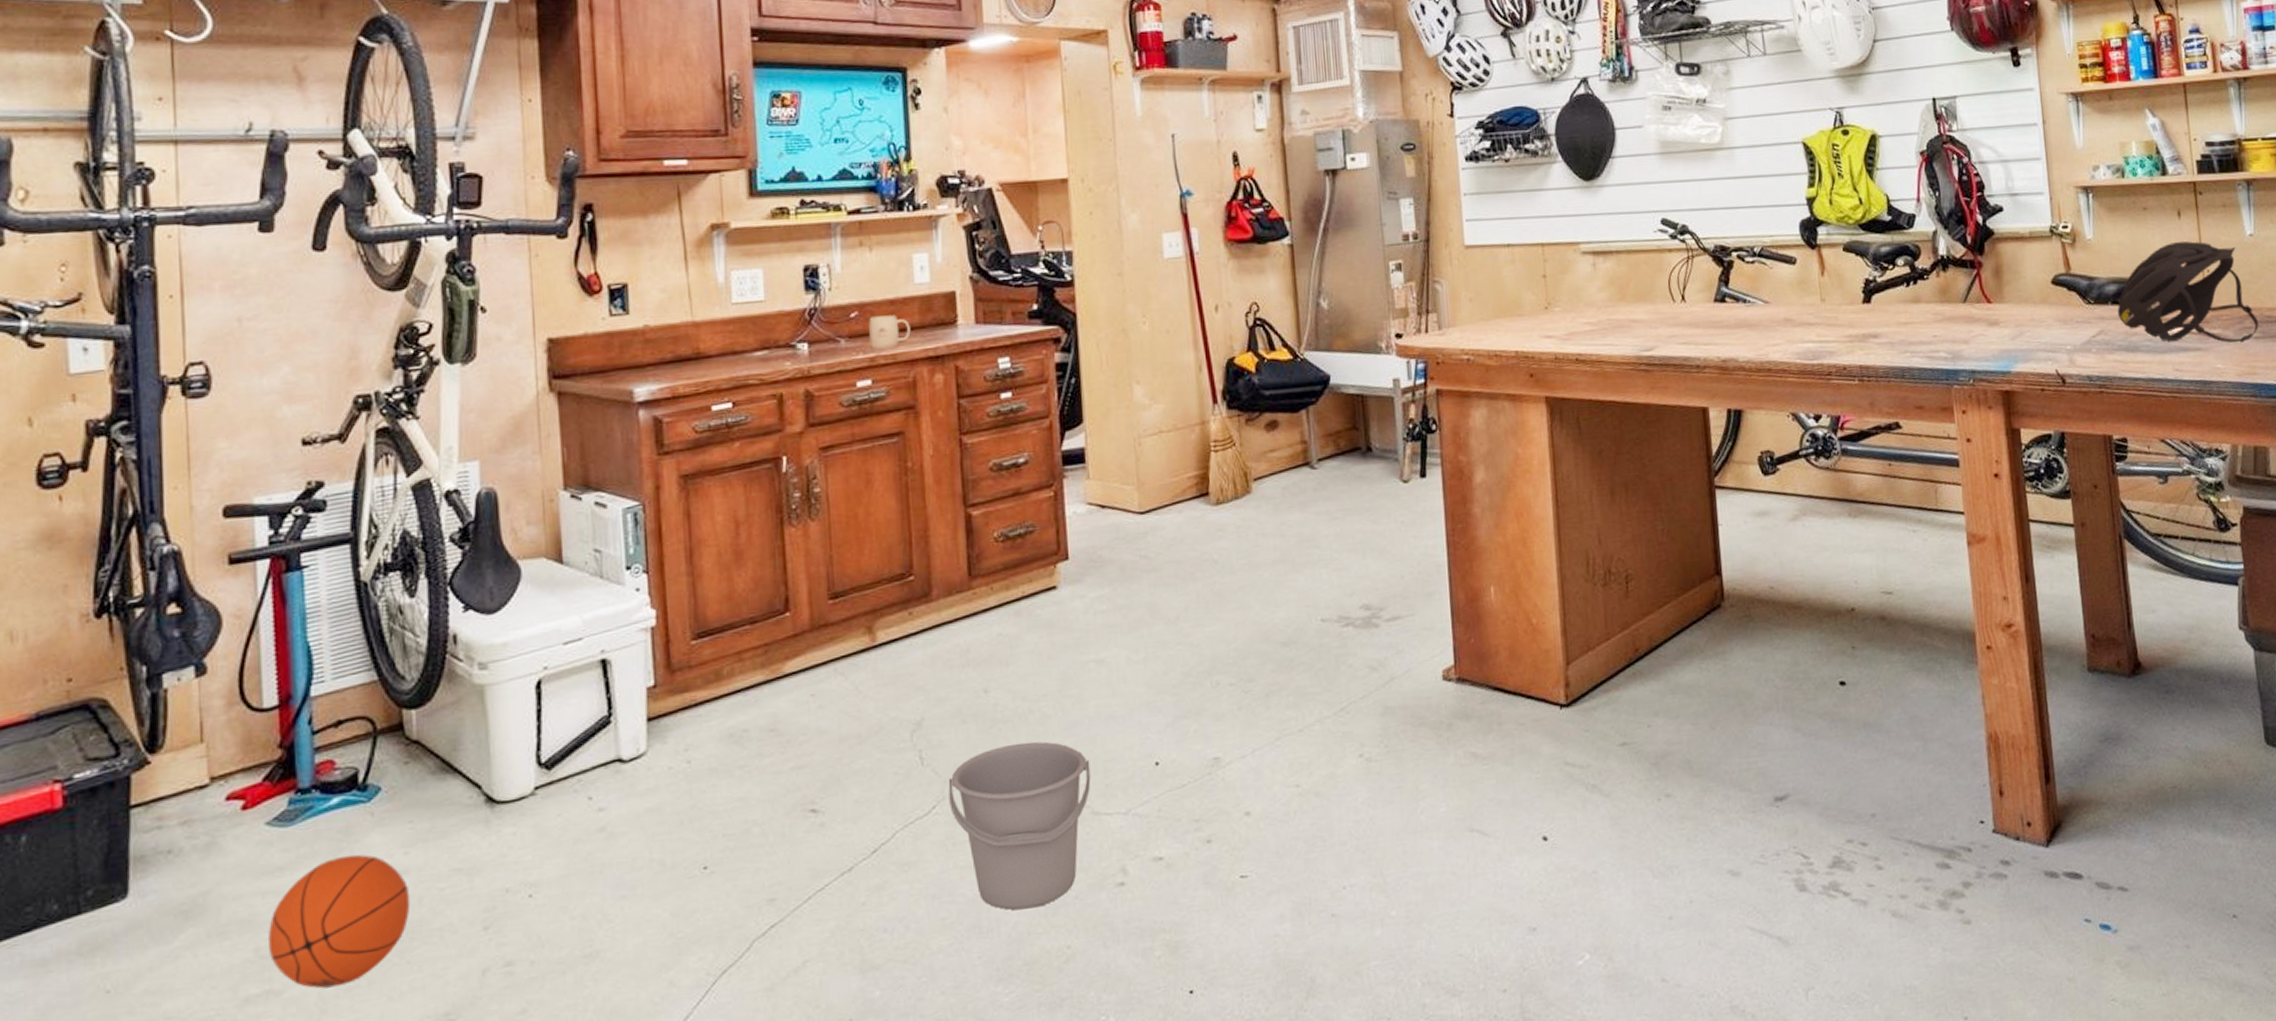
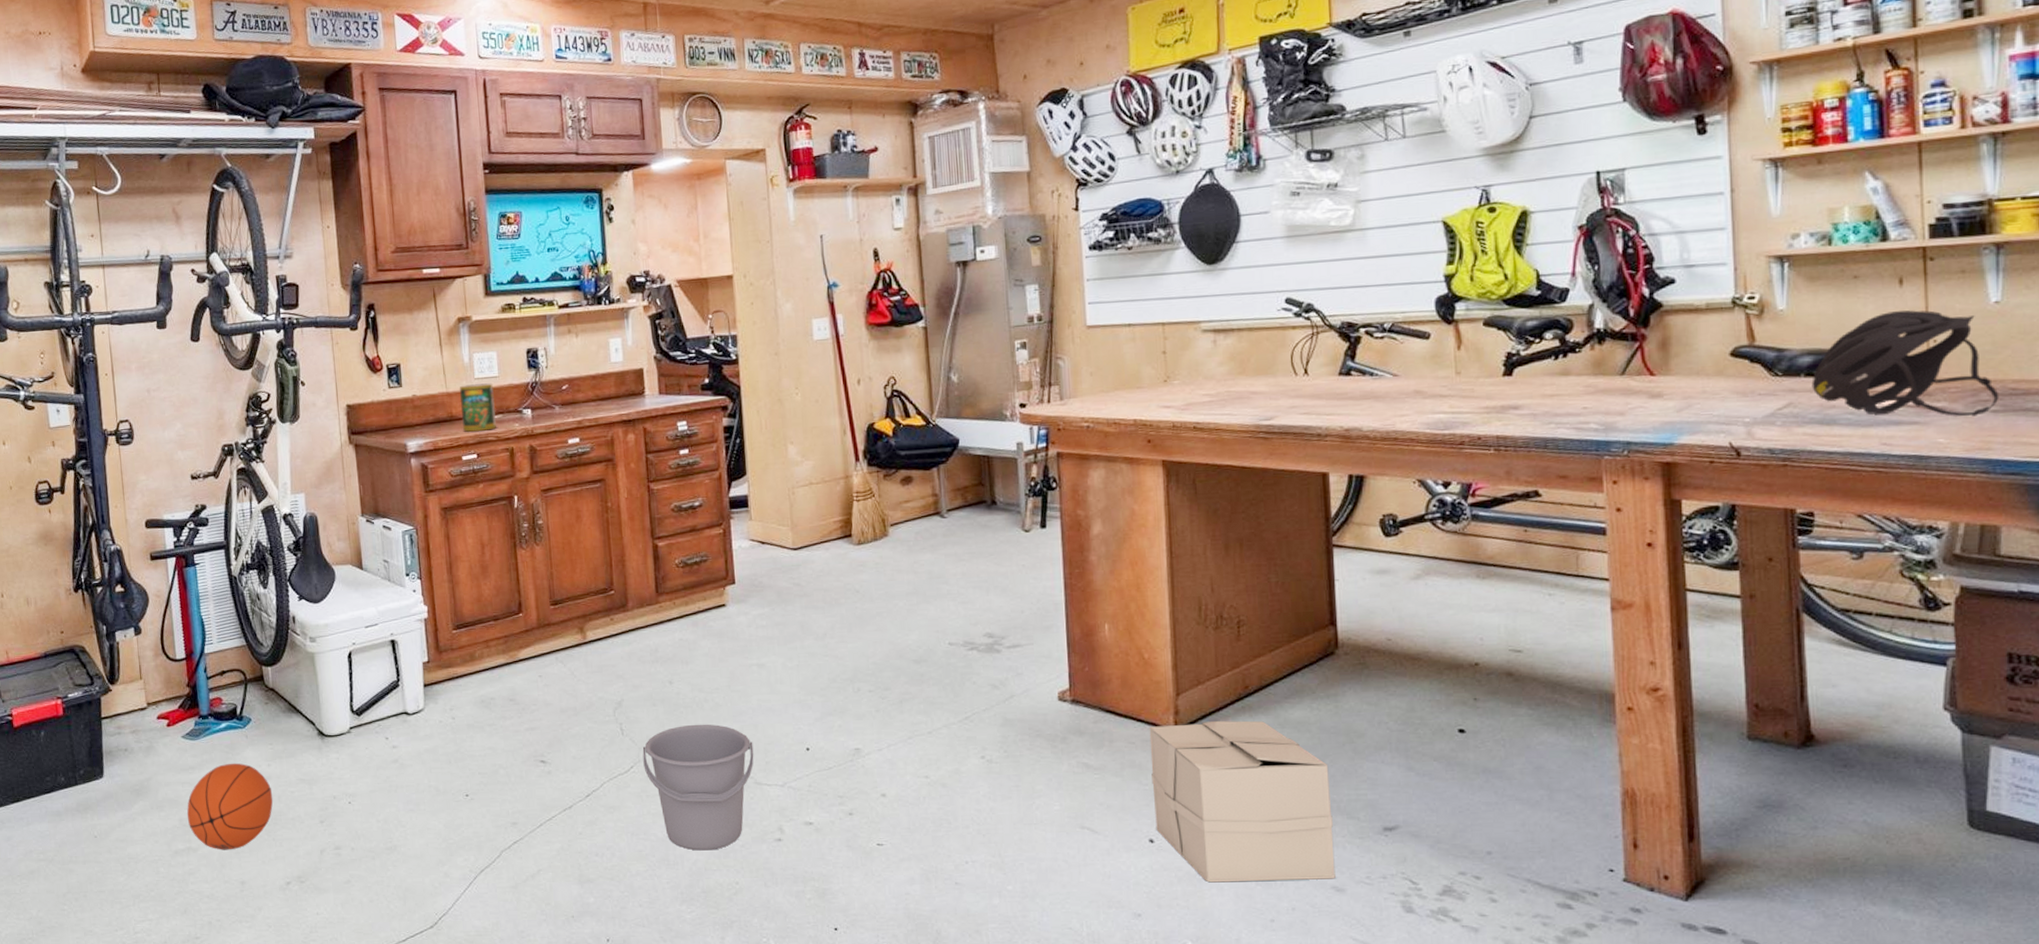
can: none [711,309,761,374] -> present [460,383,497,432]
mug: present [868,315,911,351] -> none [576,387,609,415]
cardboard box: none [1539,688,1731,882] -> present [1149,720,1336,883]

